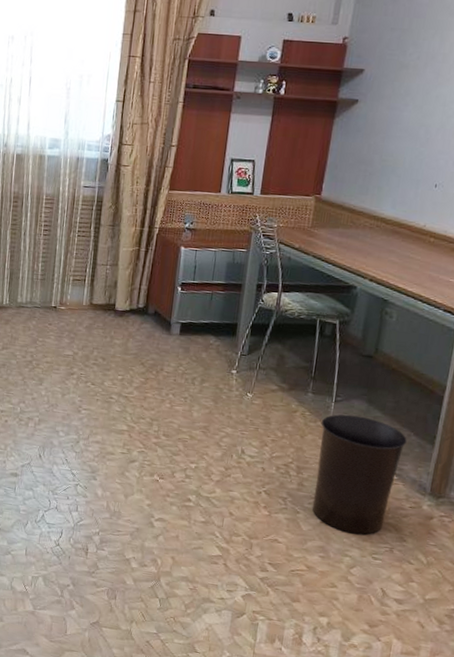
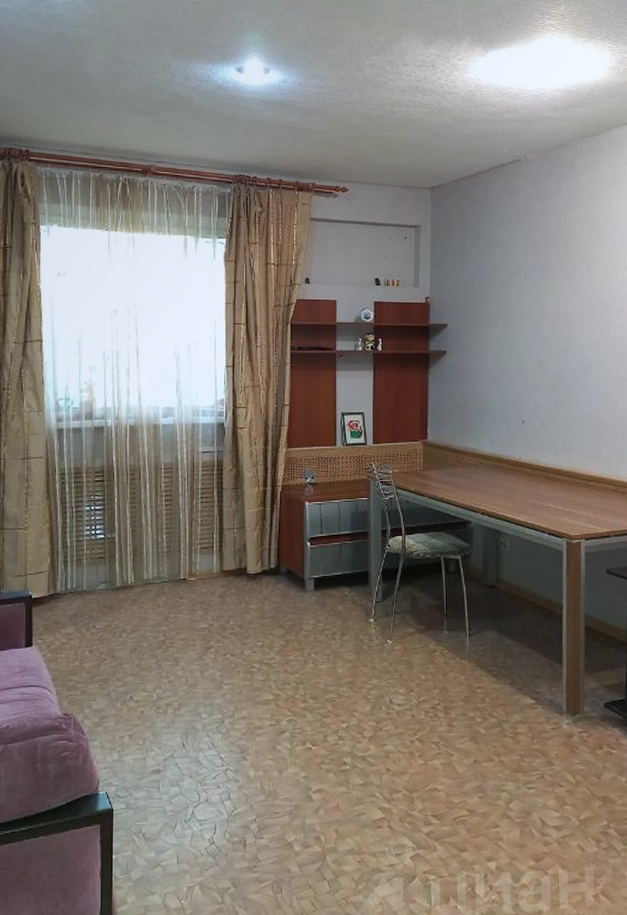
waste bin: present [312,414,407,535] -> none [459,646,538,767]

